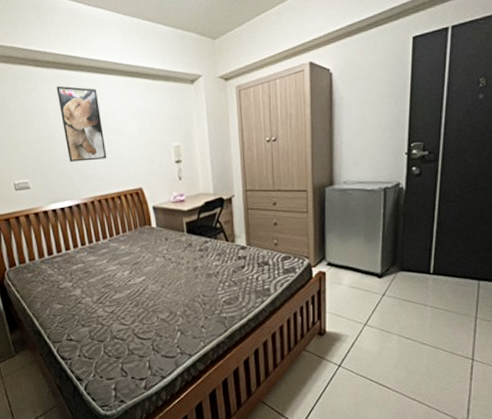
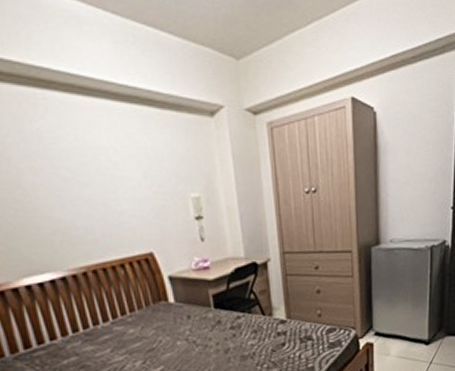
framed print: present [56,86,107,162] -> none [17,109,102,219]

